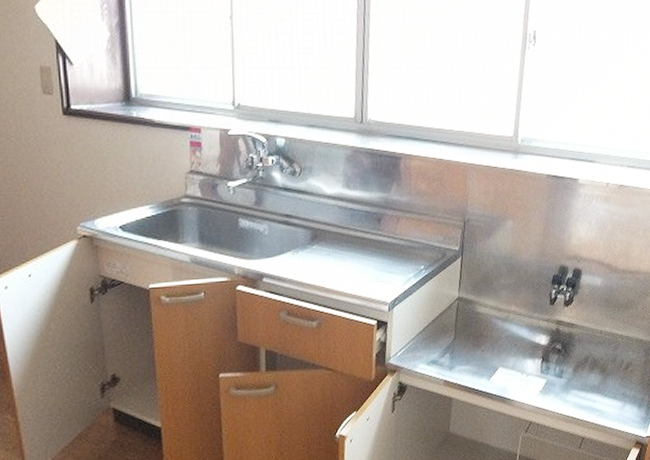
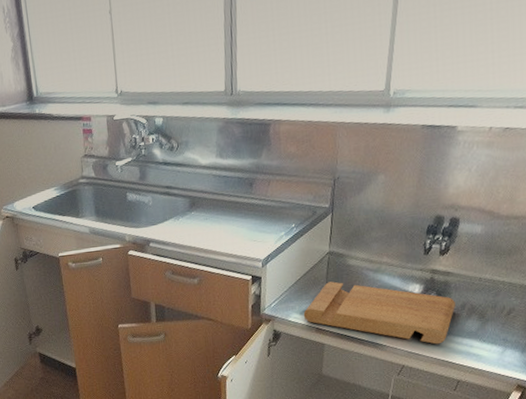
cutting board: none [431,329,579,399] -> present [303,281,455,345]

